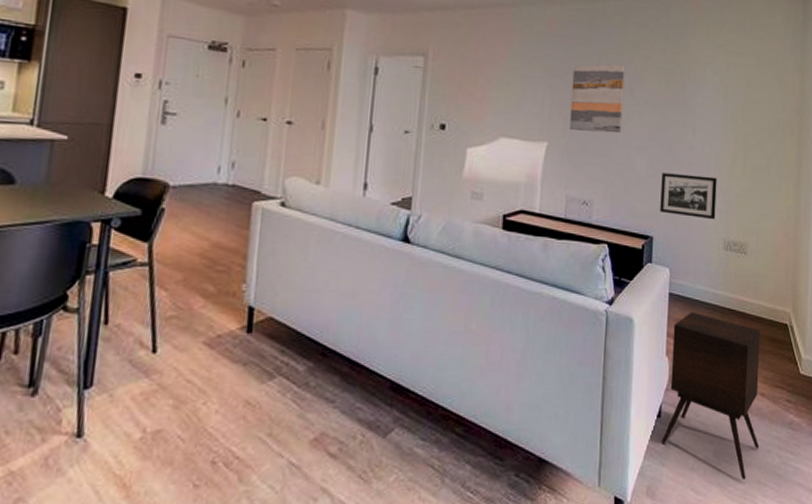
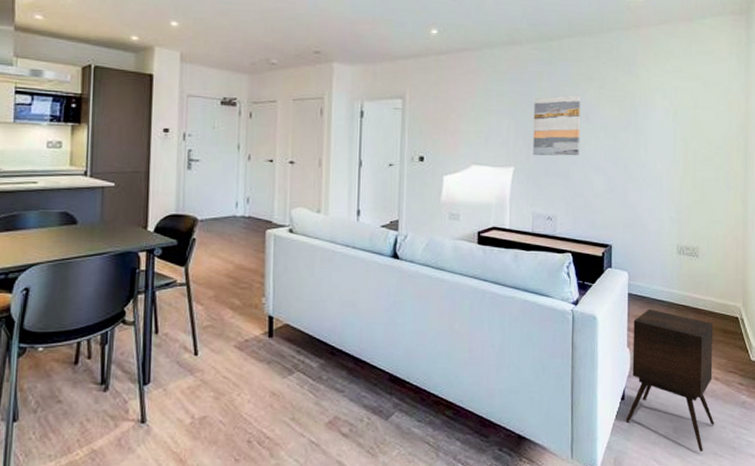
picture frame: present [660,173,717,220] -> none [617,189,669,228]

